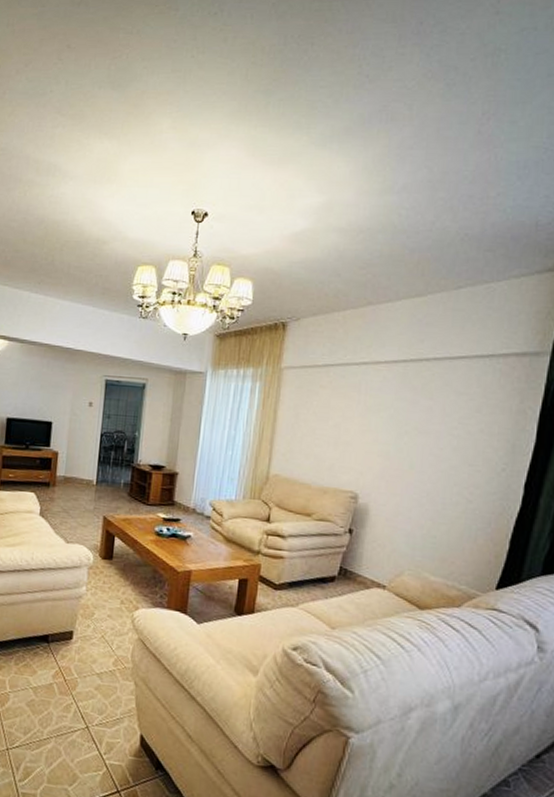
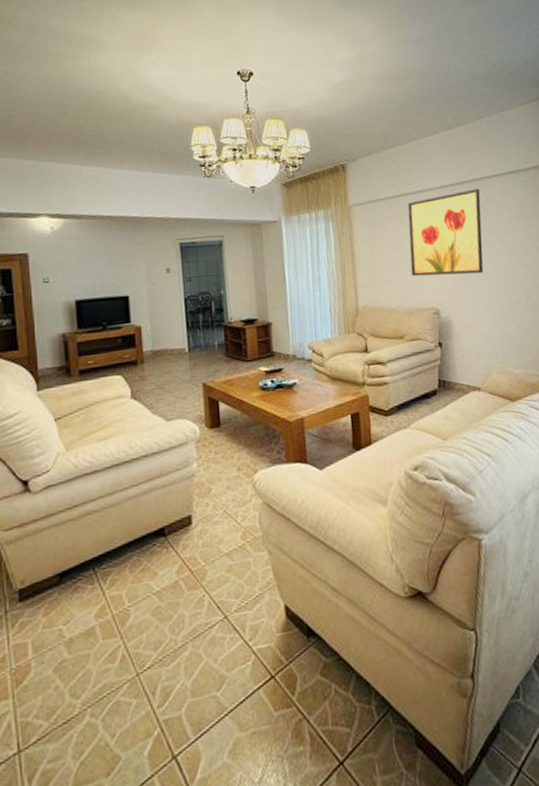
wall art: none [334,369,438,464] -> present [407,188,484,277]

